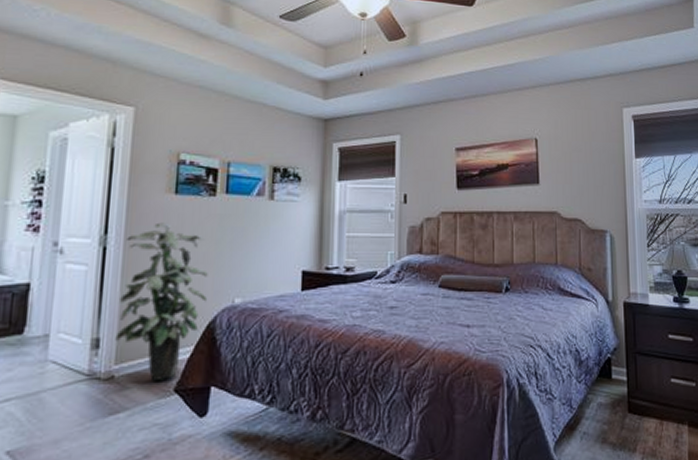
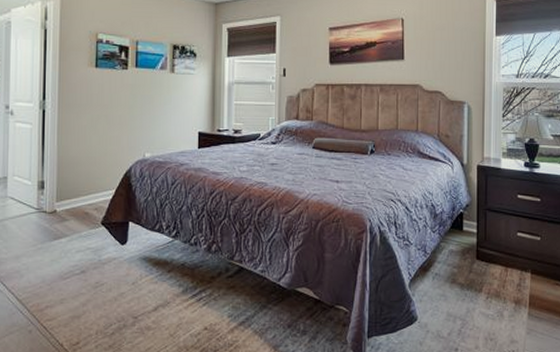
indoor plant: present [115,222,208,381] -> none [55,91,124,215]

